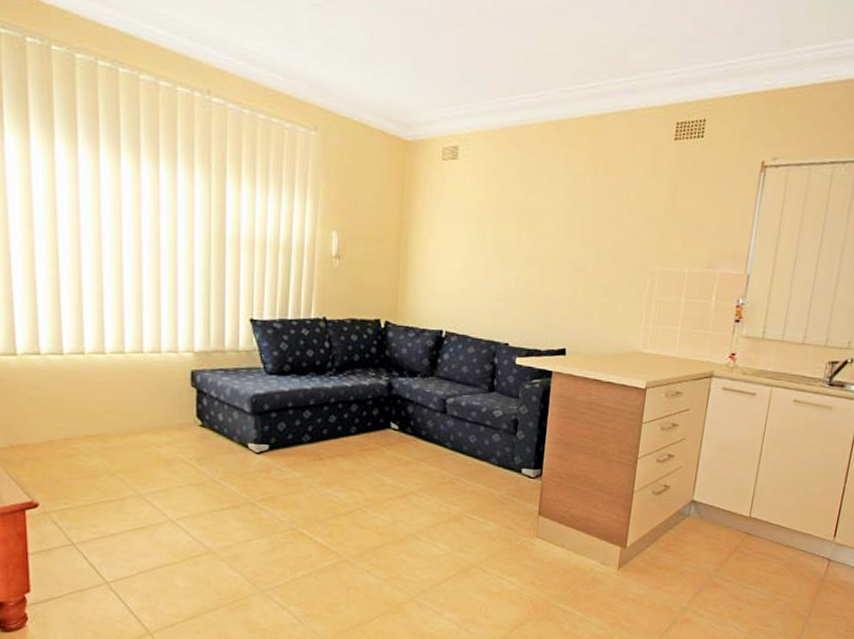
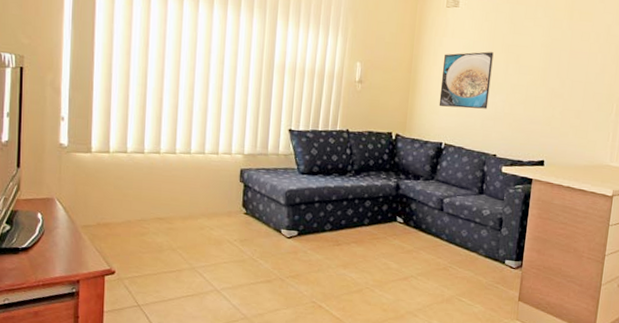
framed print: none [437,216,502,288] -> present [439,51,494,109]

